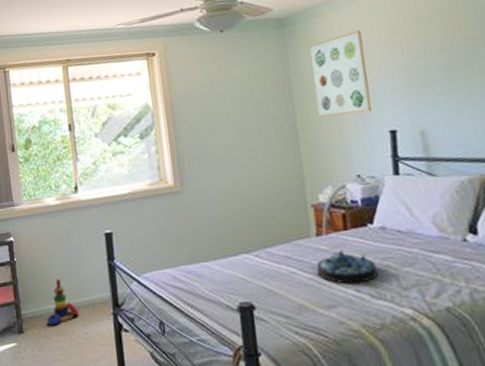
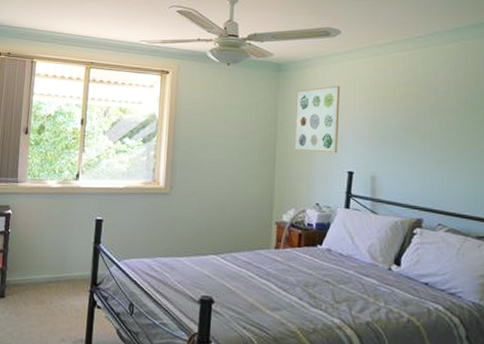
stacking toy: present [47,278,79,326] -> none [29,253,59,295]
serving tray: present [316,250,379,285] -> none [270,263,319,293]

